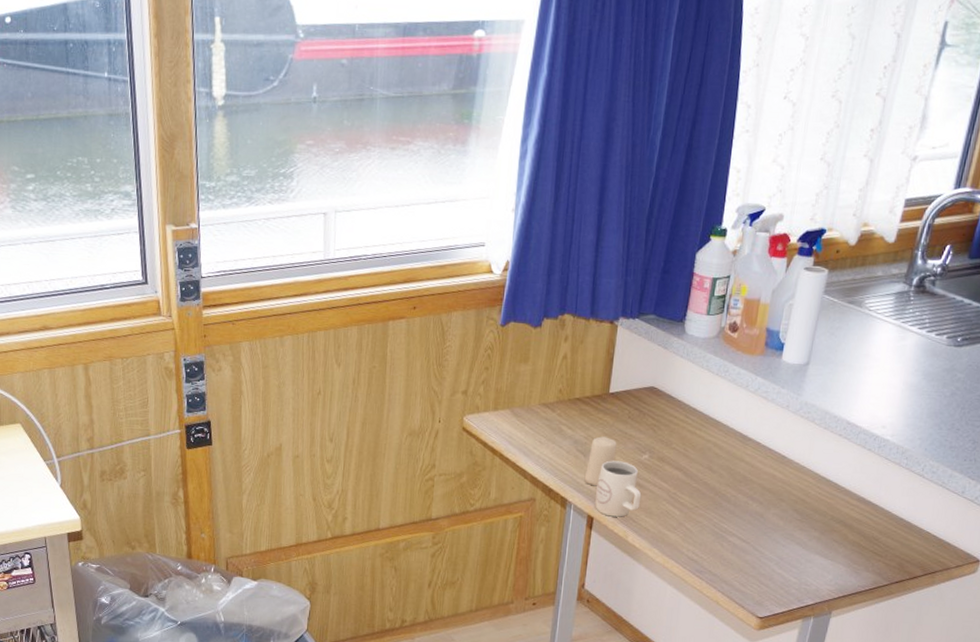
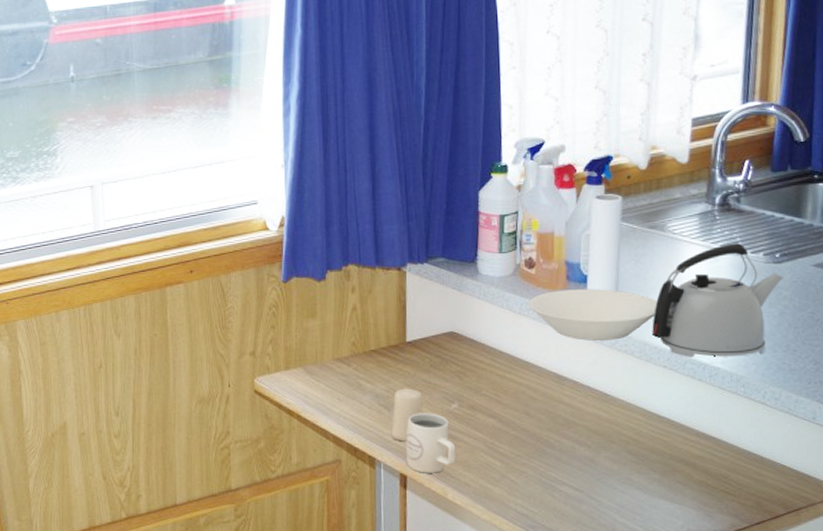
dish: none [726,355,844,407] -> present [528,289,658,342]
kettle: none [834,324,961,431] -> present [652,243,784,357]

